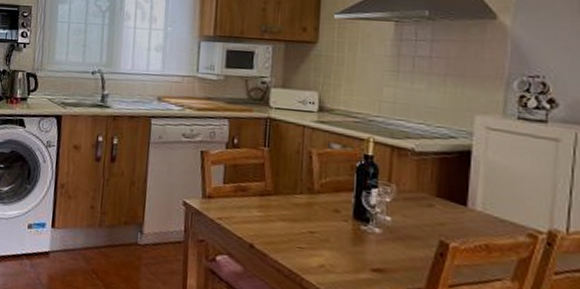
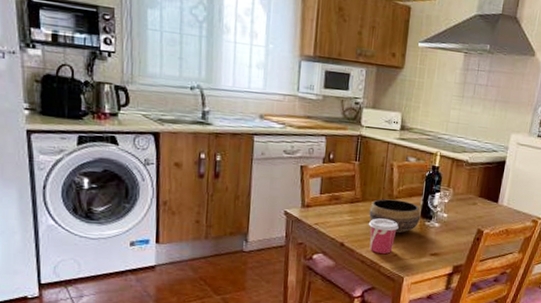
cup: none [283,216,324,263] -> present [368,218,399,254]
bowl: none [284,192,353,238] -> present [369,199,421,233]

